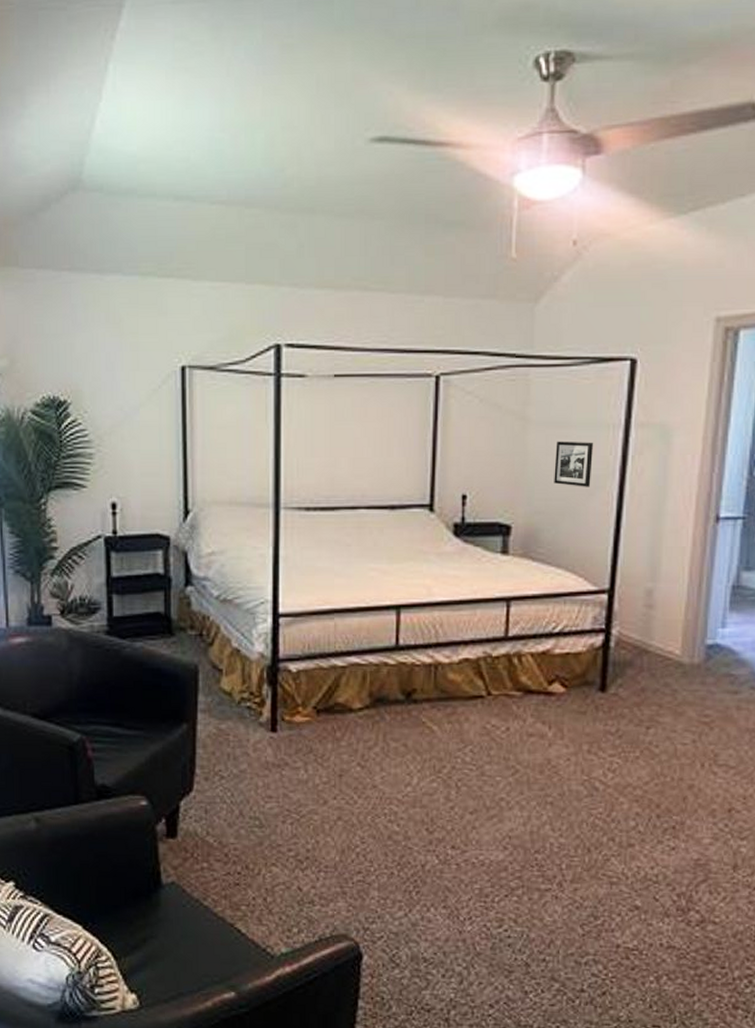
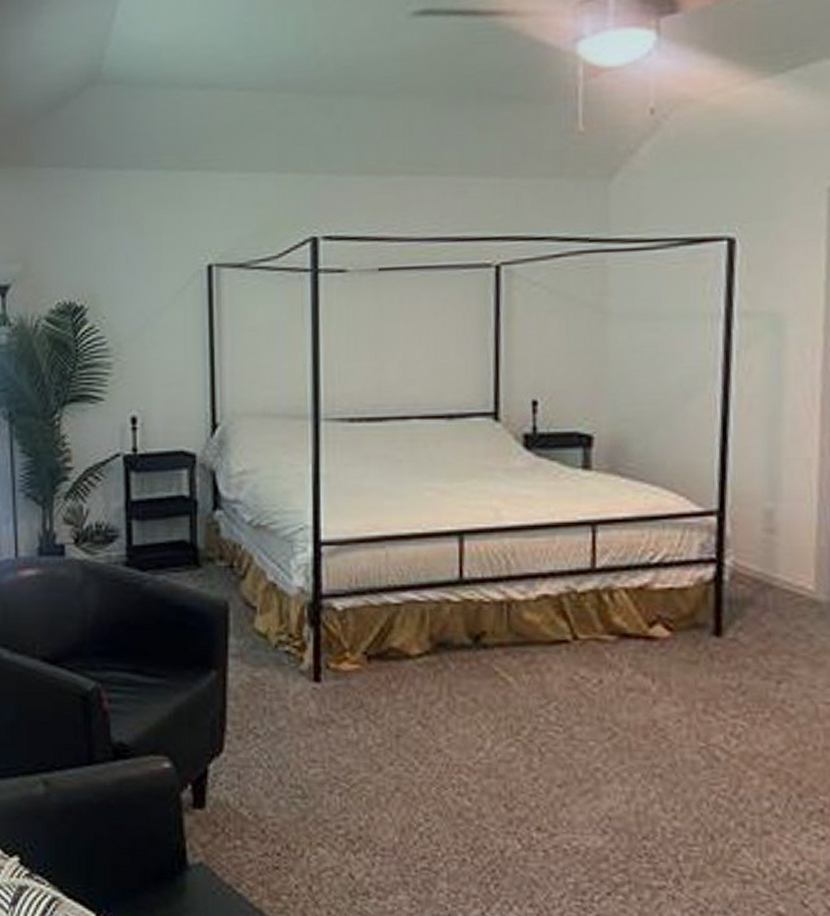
picture frame: present [554,441,594,487] -> none [642,335,689,389]

